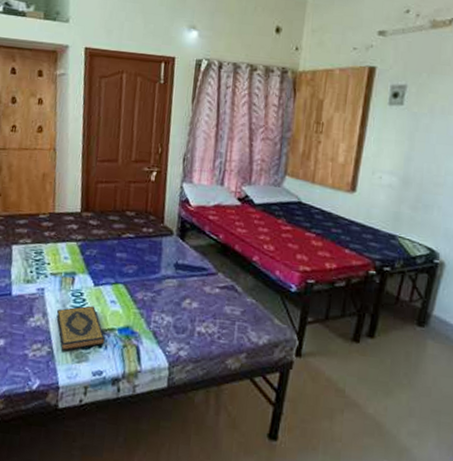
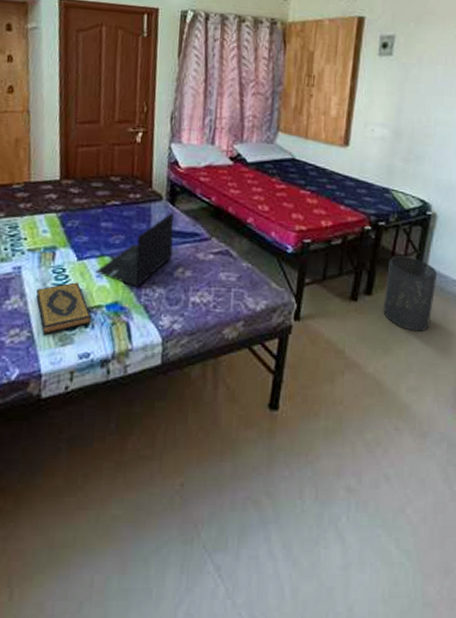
laptop: none [110,247,184,315] -> present [95,213,174,288]
trash can: none [385,301,444,378] -> present [383,255,438,332]

